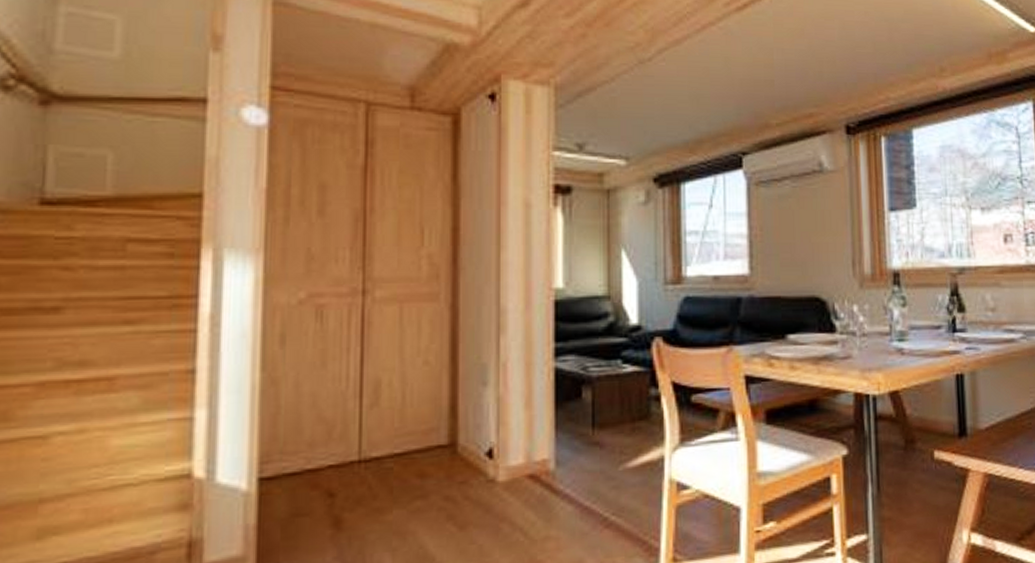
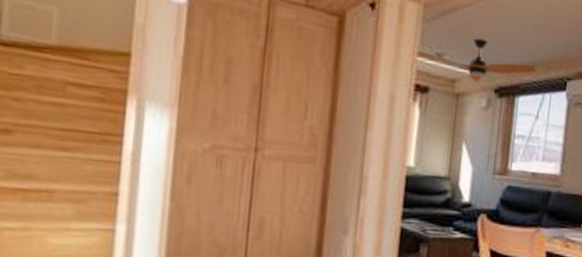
electric fan: none [553,118,703,174] -> present [417,38,537,83]

